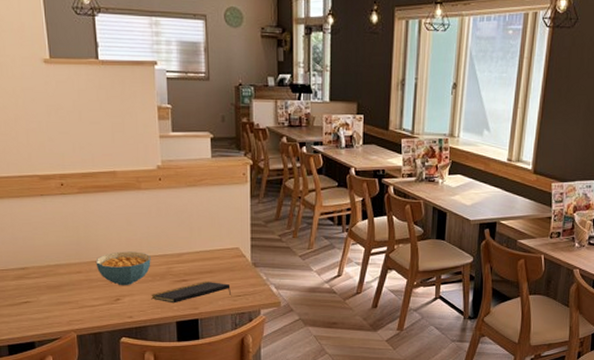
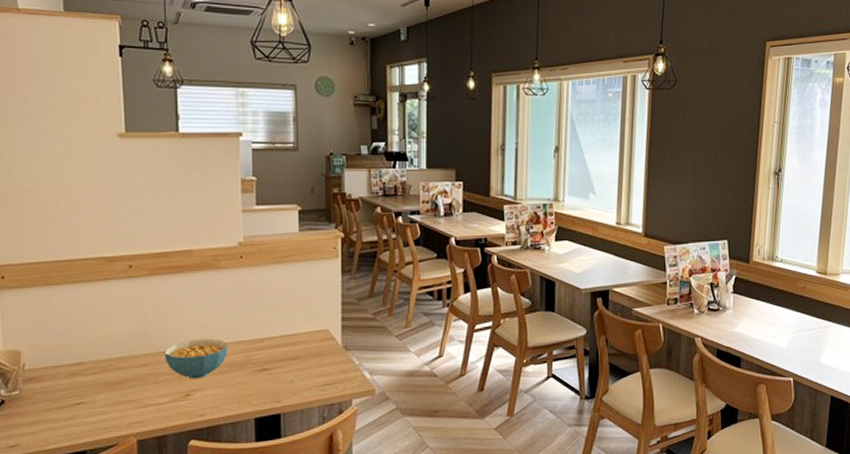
notepad: present [151,281,231,304] -> none [226,368,318,397]

